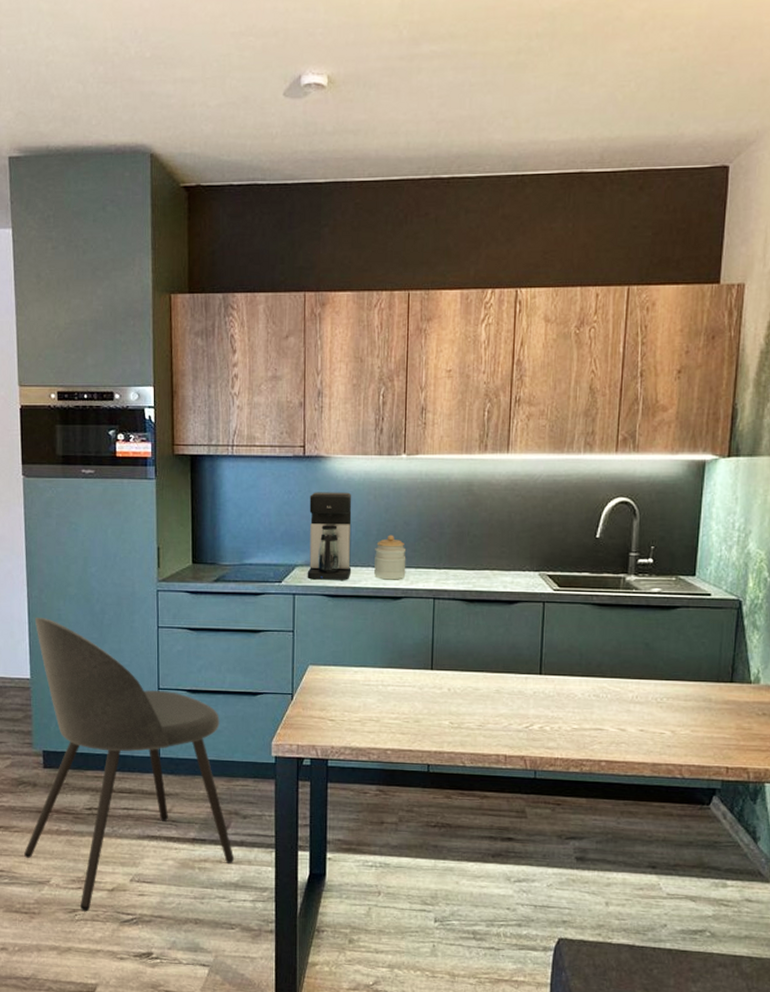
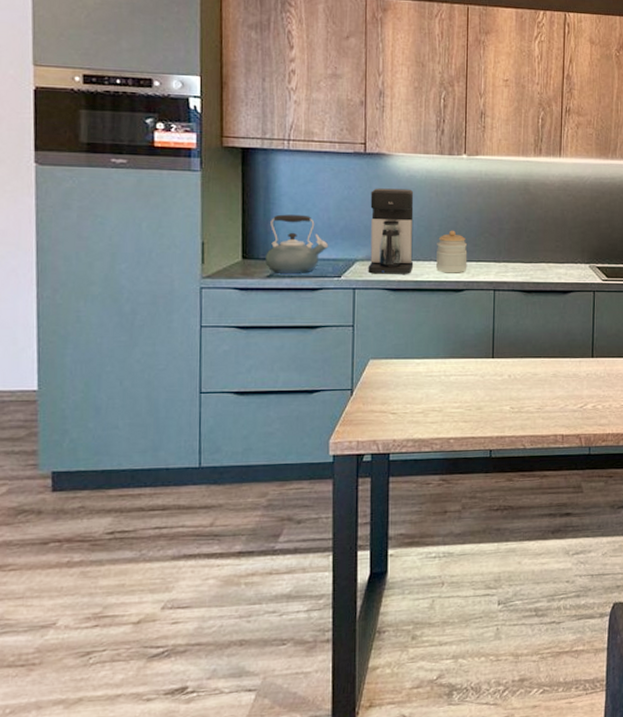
dining chair: present [24,617,235,911] -> none [22,320,287,652]
kettle: none [213,520,270,578] -> present [265,214,329,273]

